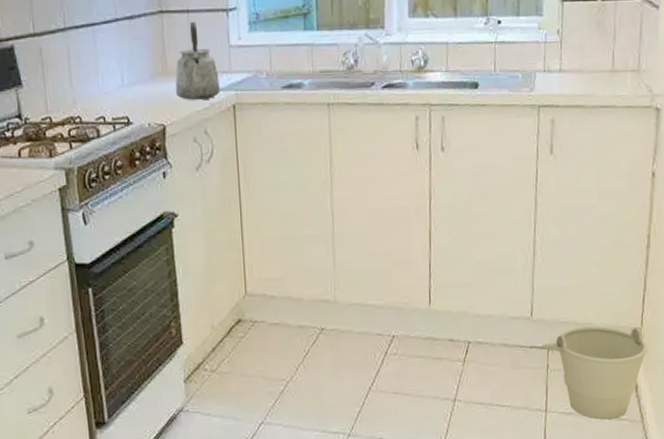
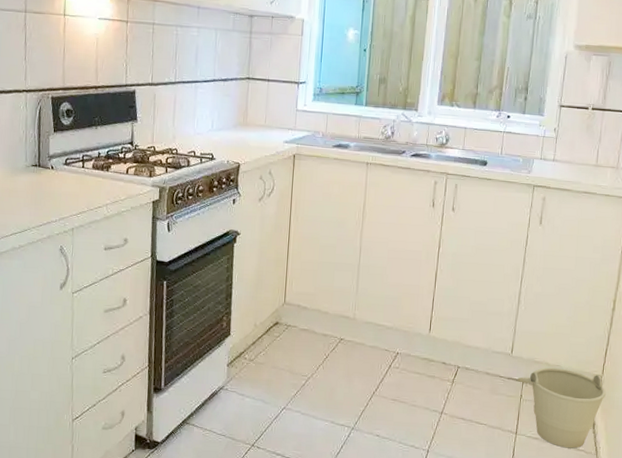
kettle: present [175,21,220,101] -> none [251,88,286,149]

